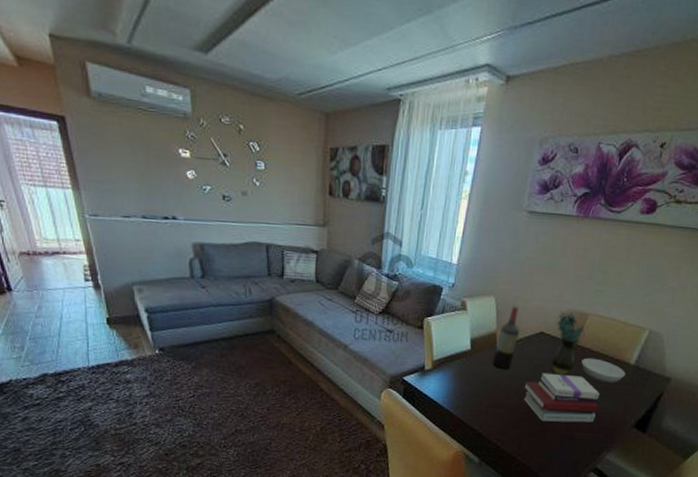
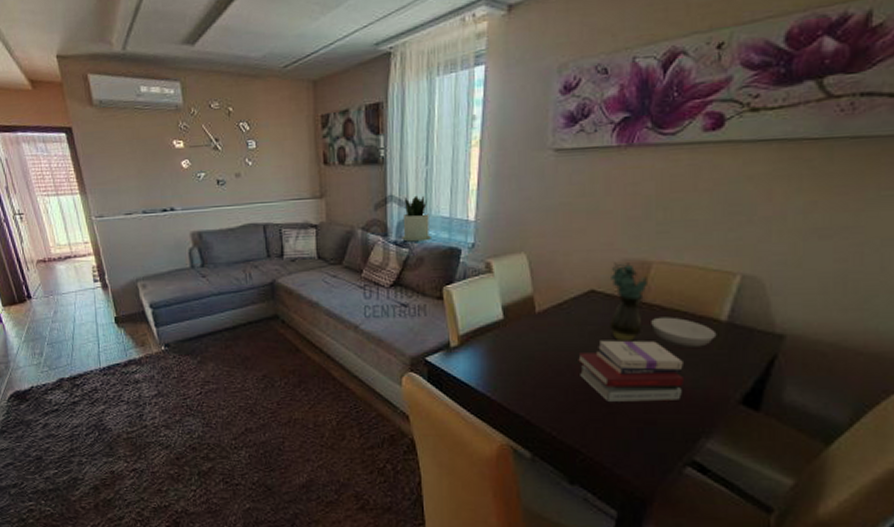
planter: none [393,235,420,277] -> present [402,195,431,242]
wine bottle: present [492,306,520,369] -> none [533,262,564,339]

